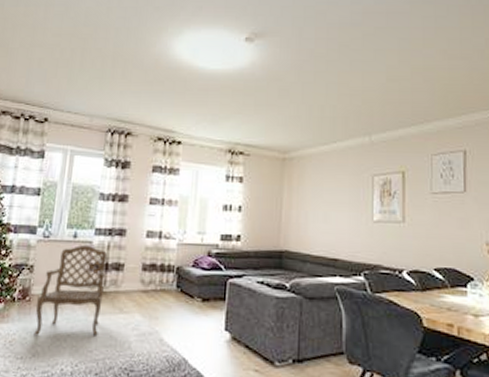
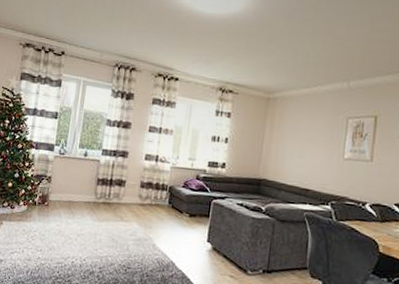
armchair: present [34,245,108,336] -> none [51,163,112,238]

